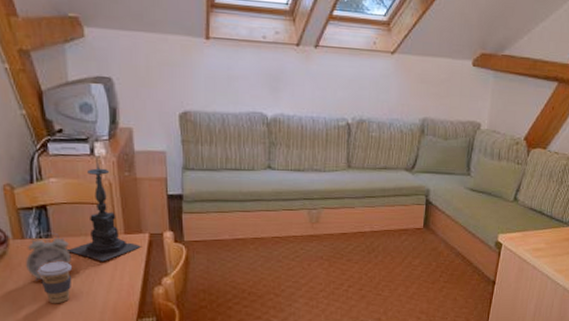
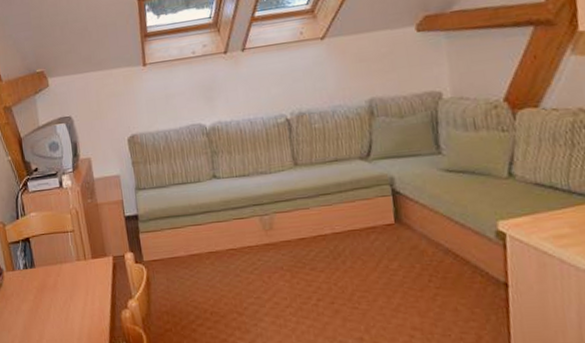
alarm clock: present [26,232,71,281] -> none [16,262,51,310]
coffee cup: present [37,261,72,304] -> none [25,289,53,332]
candle holder: present [68,157,142,262] -> none [48,188,108,288]

